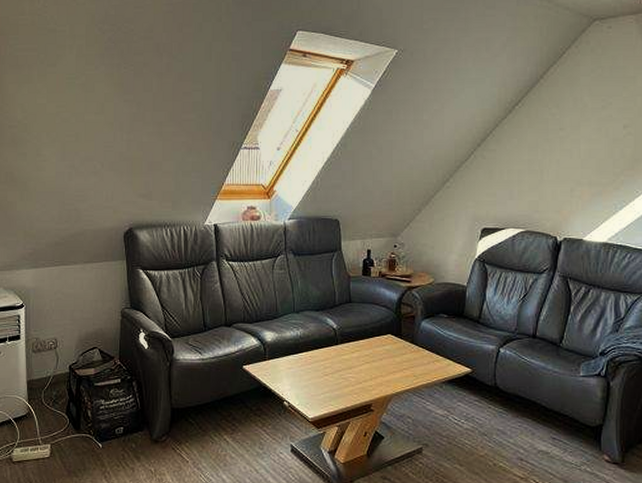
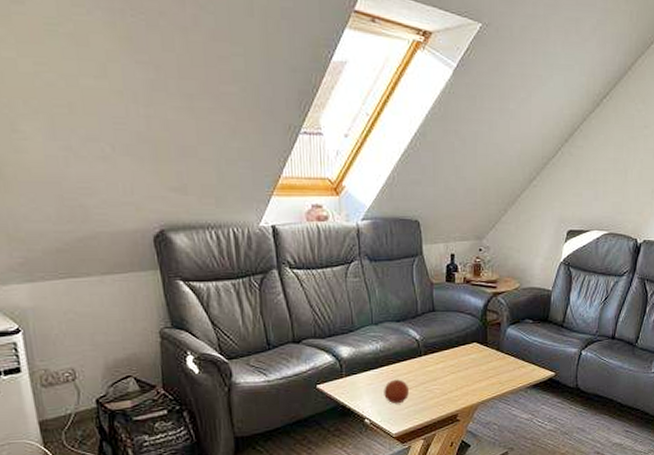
fruit: none [302,365,326,389] -> present [384,379,410,404]

